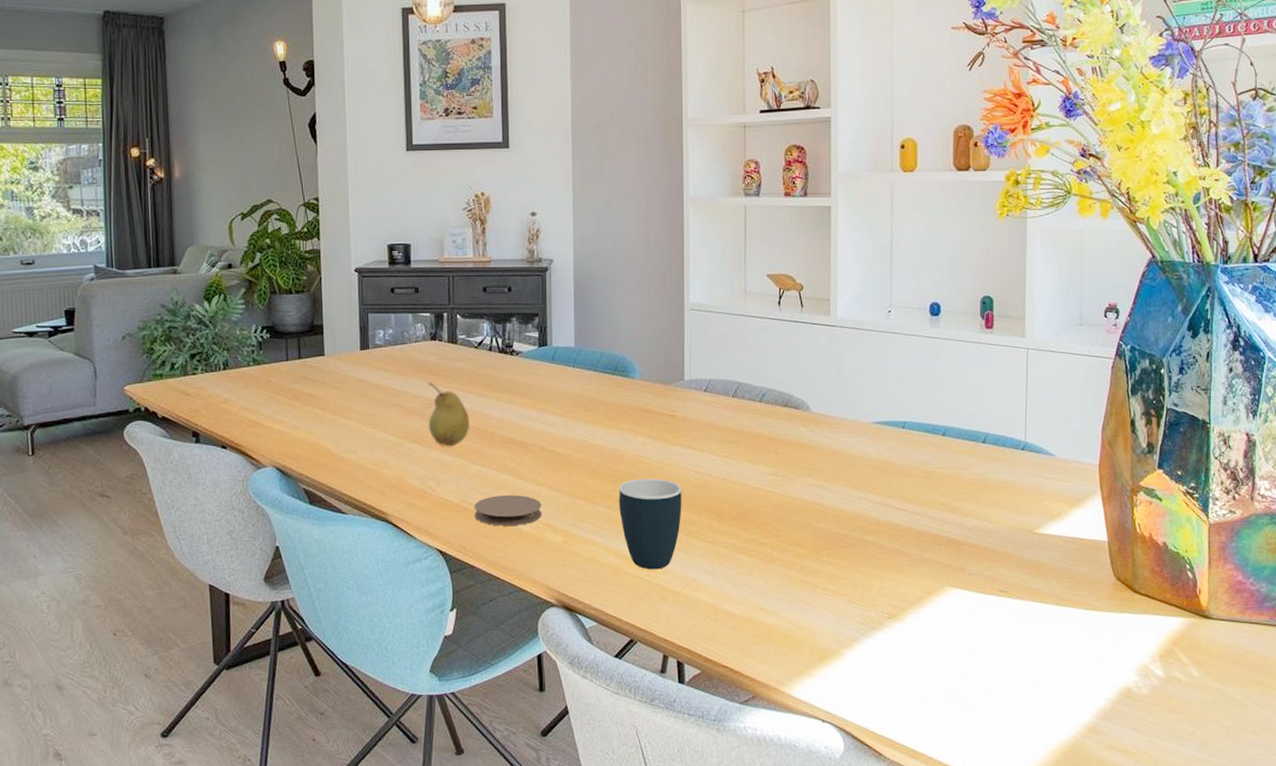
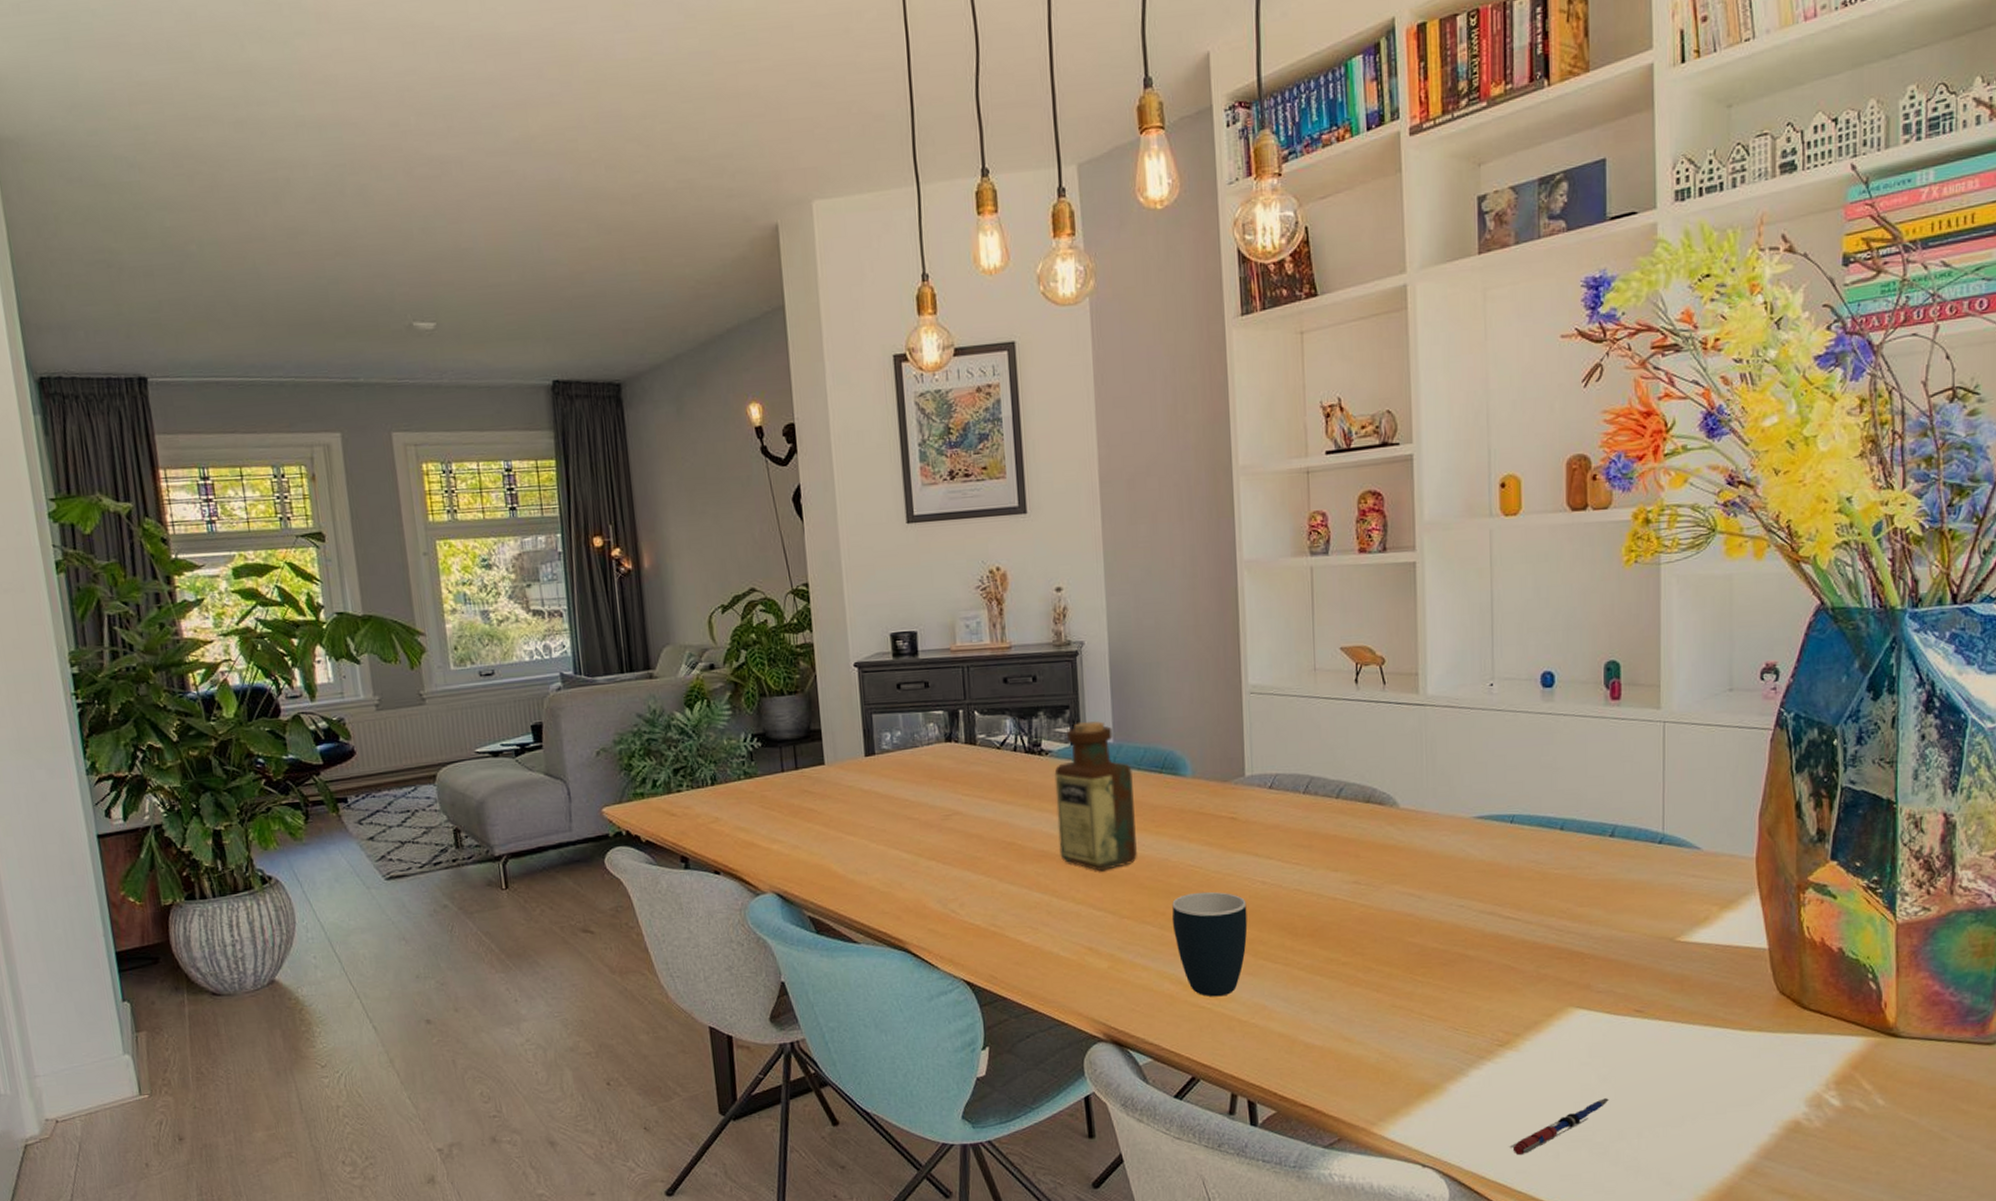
fruit: present [428,382,470,447] -> none [944,790,996,863]
coaster: present [474,495,542,526] -> none [1004,915,1084,952]
bottle: none [523,327,591,457] -> present [1054,720,1137,871]
pen: none [895,665,977,713] -> present [1509,1098,1609,1154]

